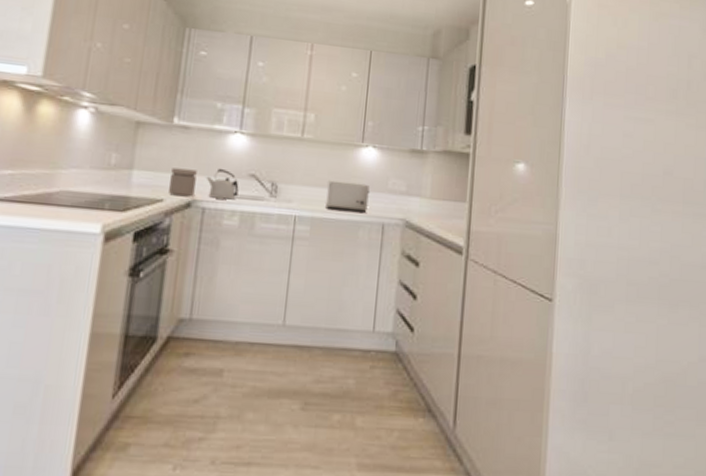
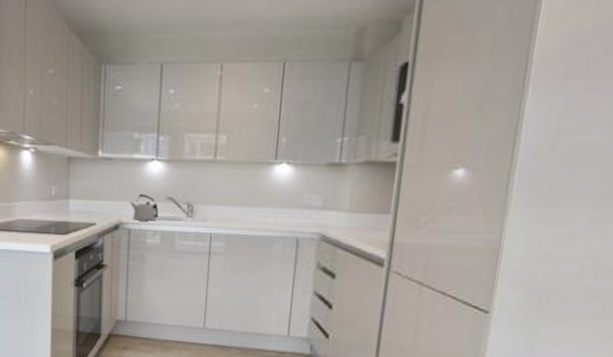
jar: present [169,168,197,197] -> none [100,195,122,220]
toaster: present [324,180,371,214] -> none [238,199,285,229]

